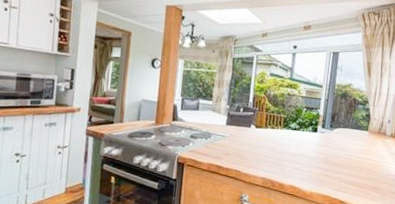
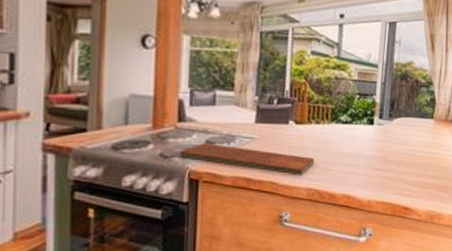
chopping board: none [172,137,270,167] -> present [179,143,315,176]

